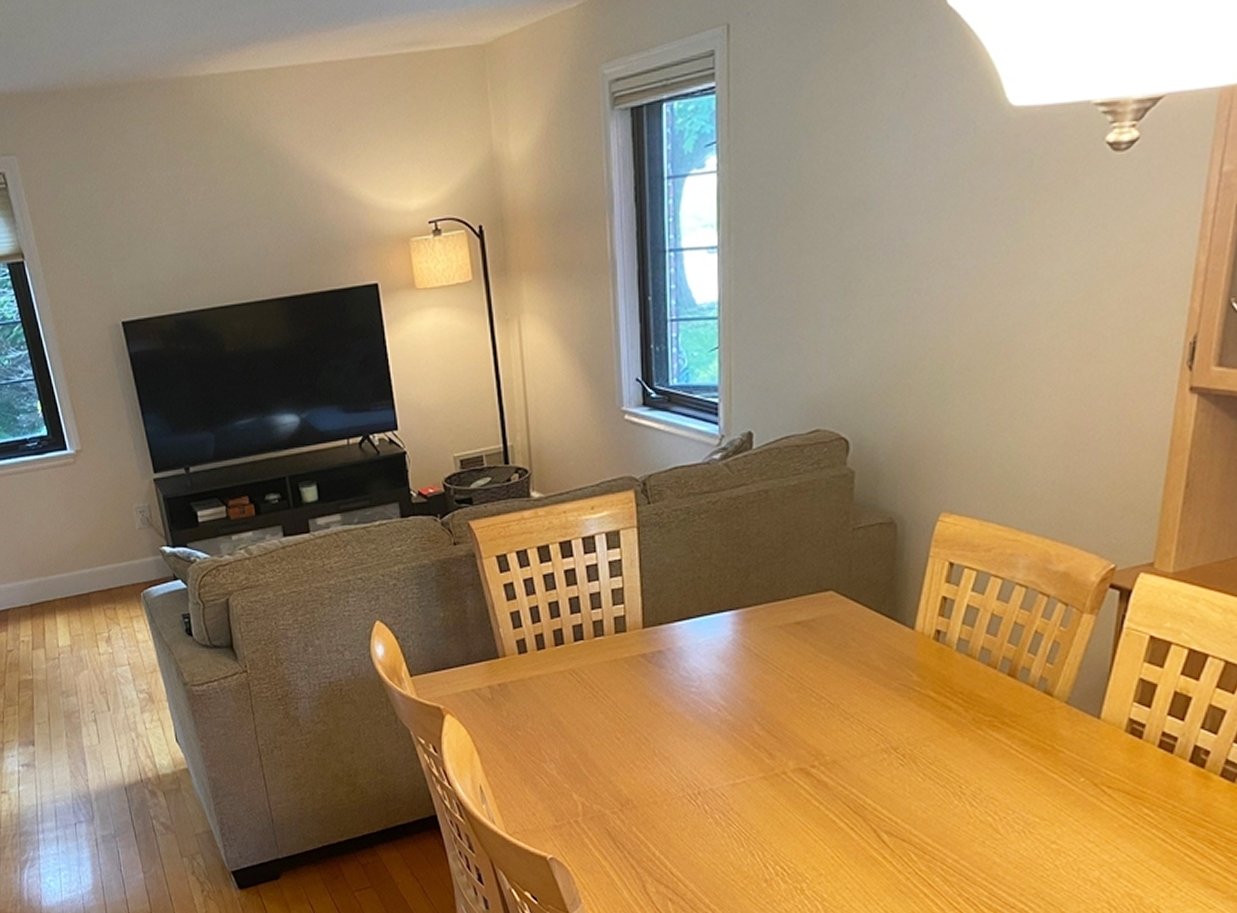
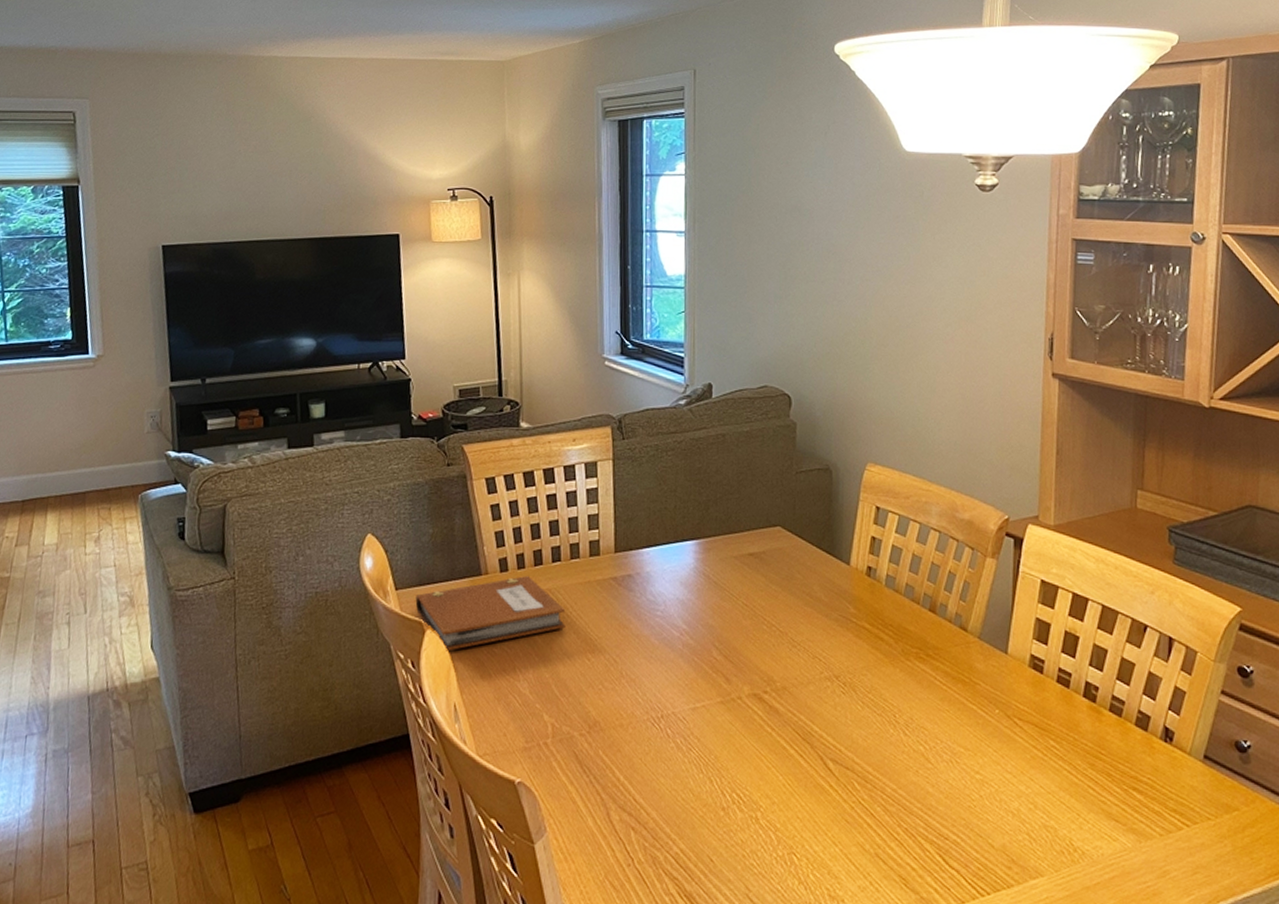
notebook: none [432,657,592,735] -> present [415,576,566,652]

